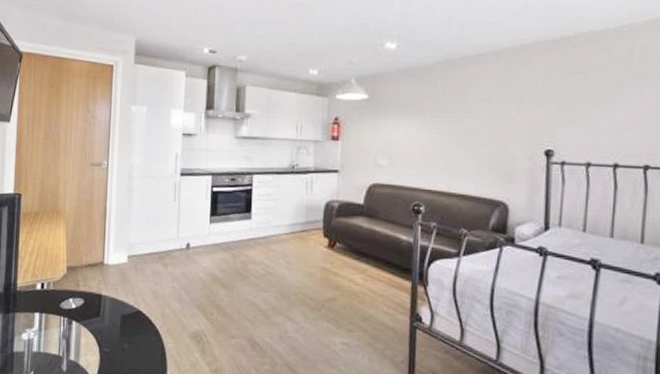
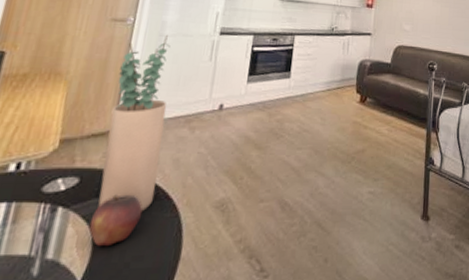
fruit: none [96,316,133,358] -> present [89,194,143,247]
vase: none [99,176,142,334] -> present [98,34,171,212]

